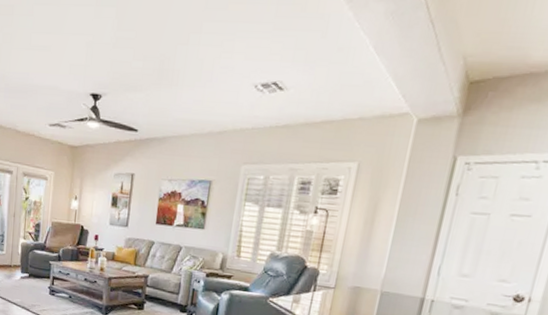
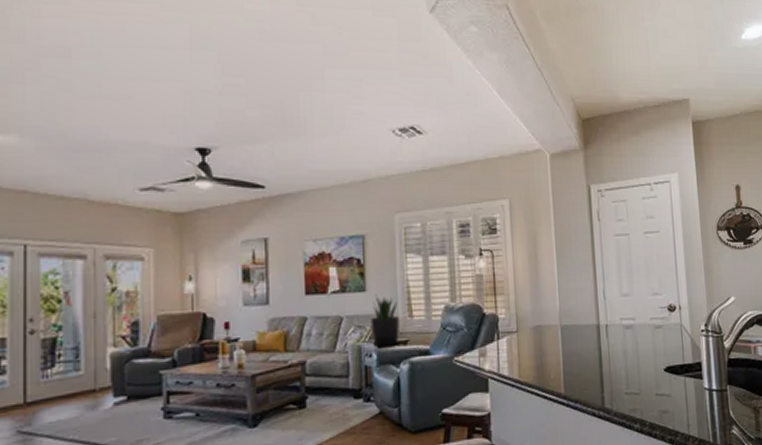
planter: none [202,233,230,278] -> present [370,294,399,348]

